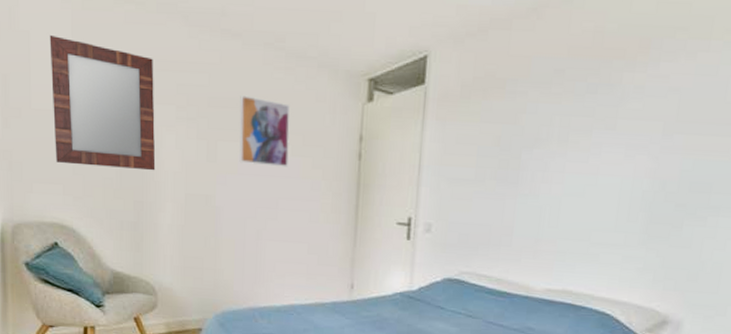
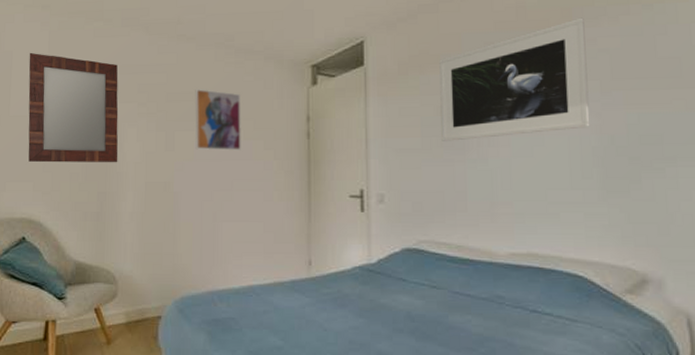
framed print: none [496,50,662,175] -> present [439,17,590,141]

